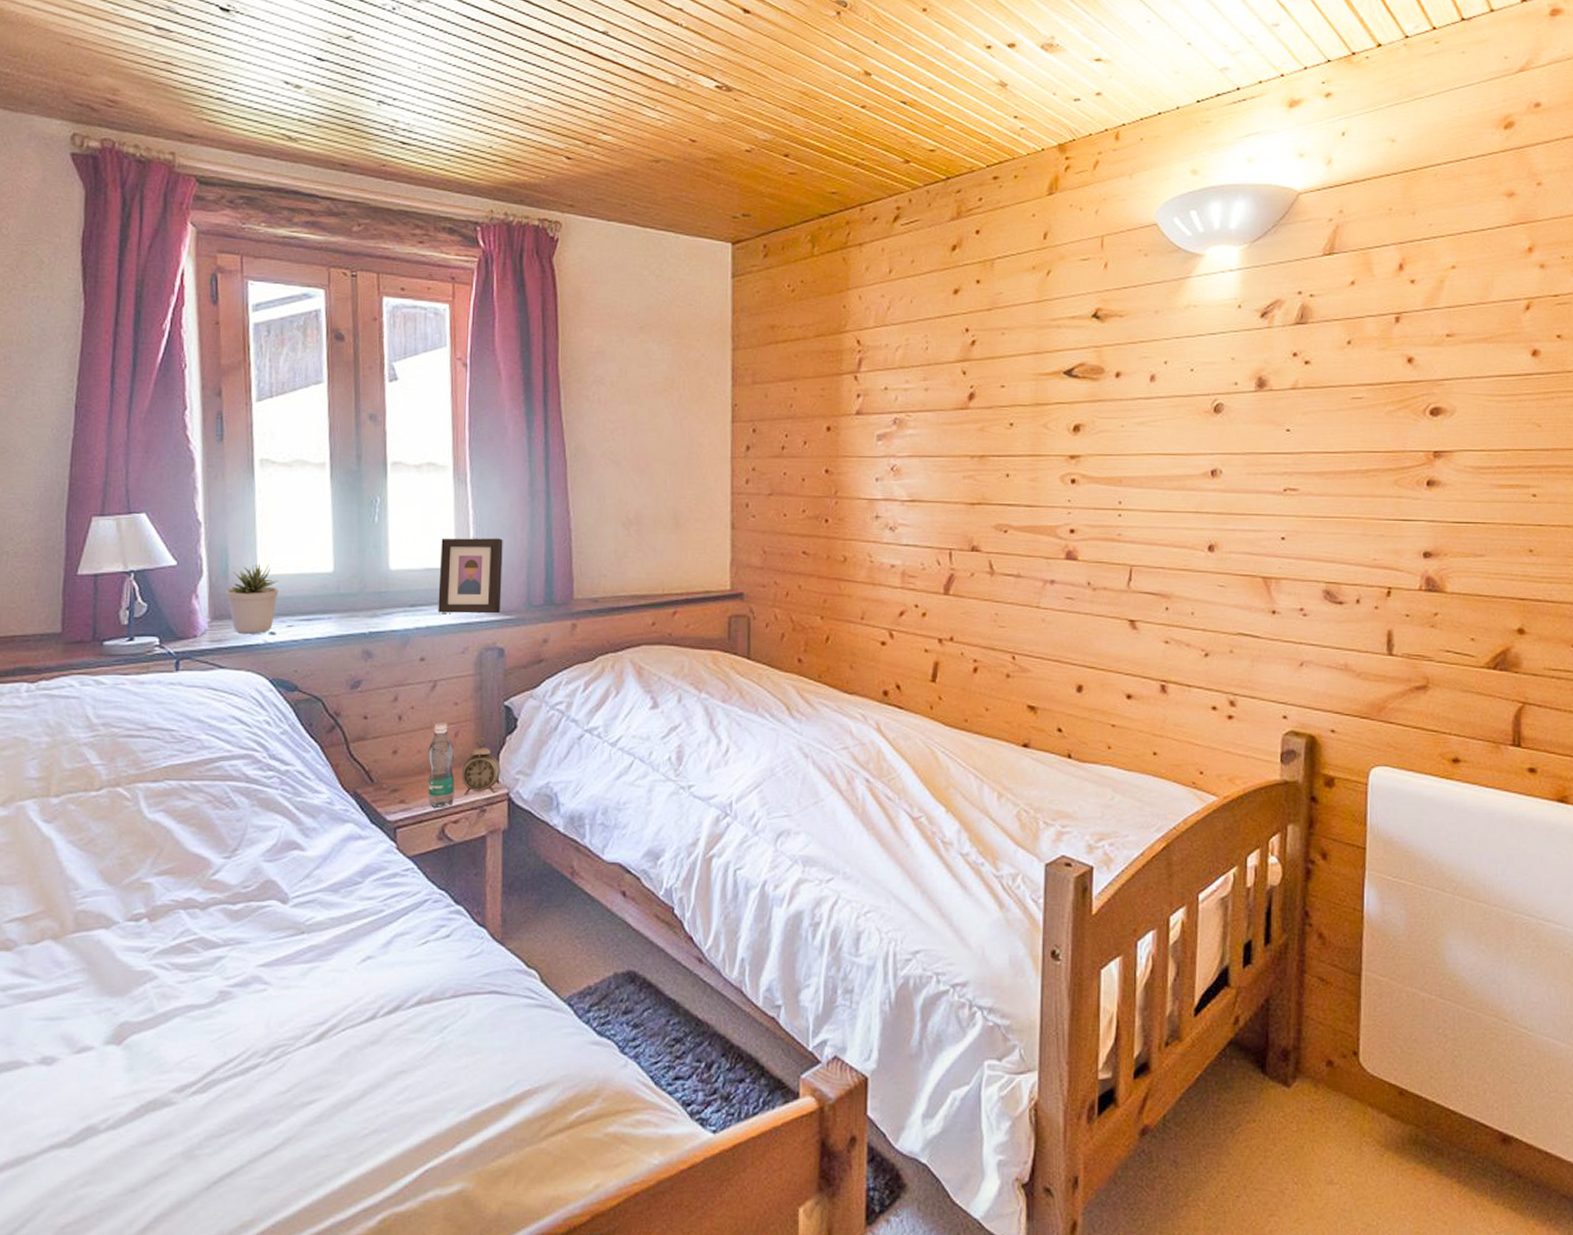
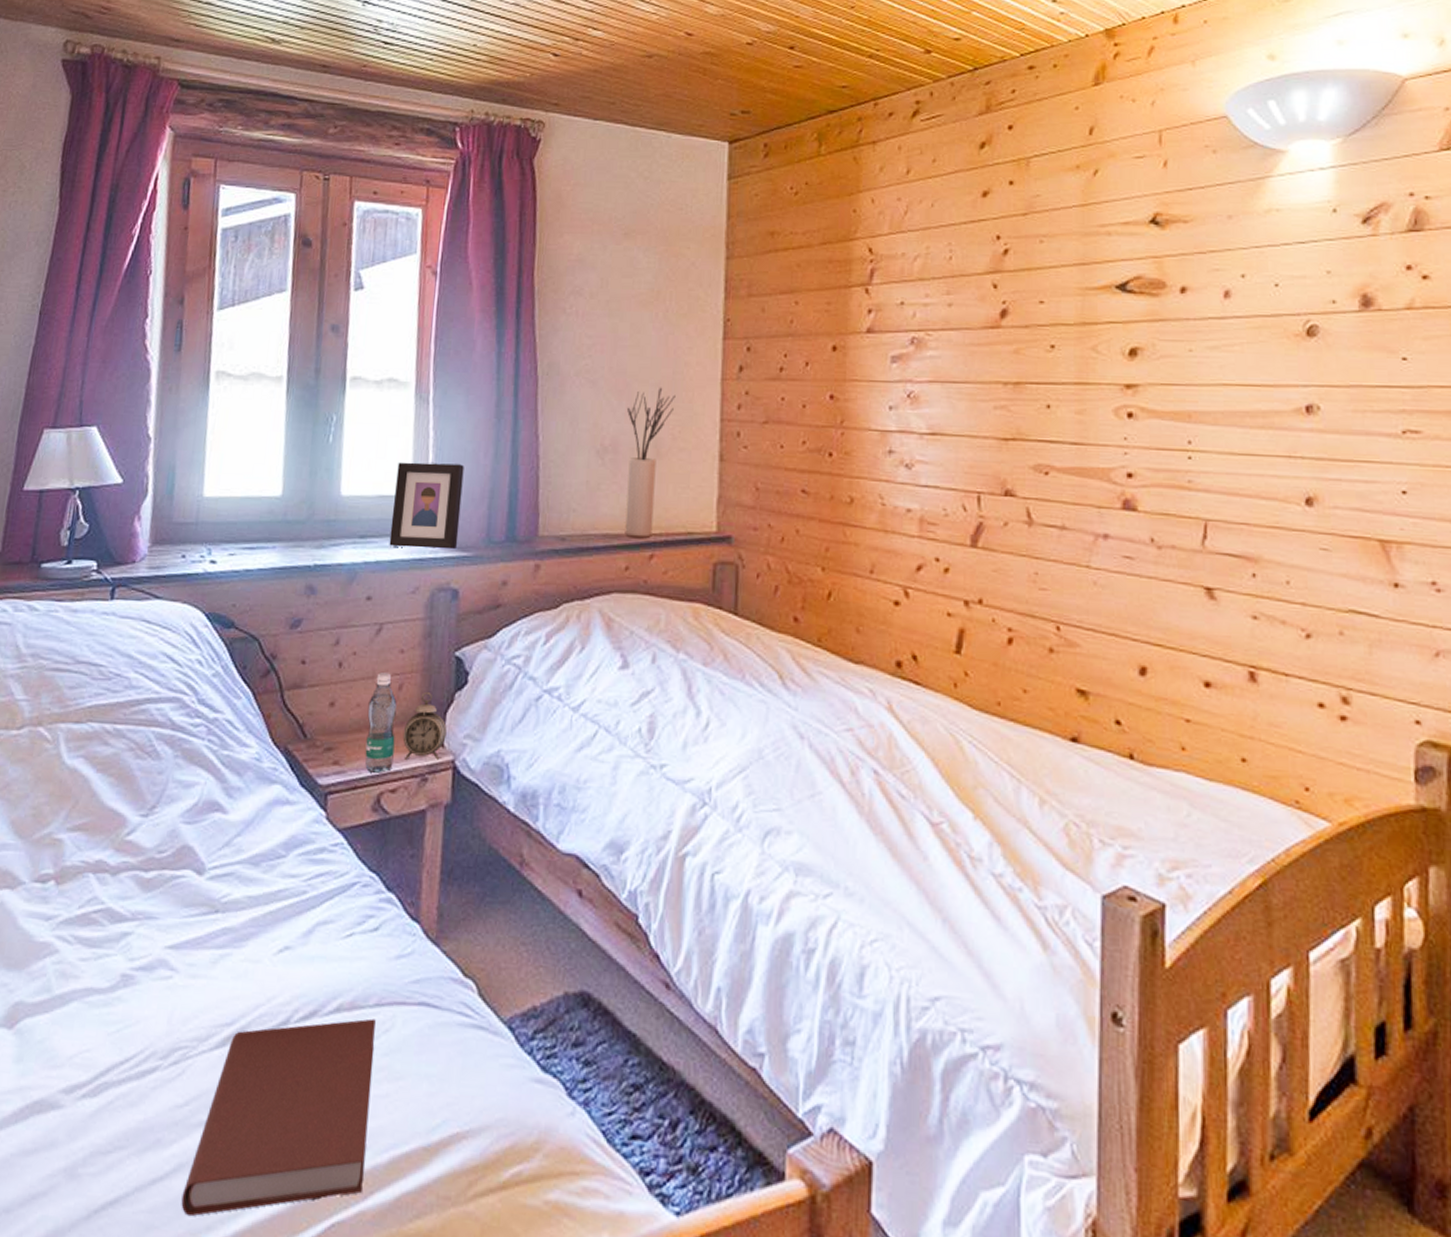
potted plant: present [225,564,279,634] -> none [168,485,225,562]
book: none [291,1008,453,1178] -> present [181,1018,376,1217]
vase: none [649,467,691,598] -> present [625,388,676,539]

